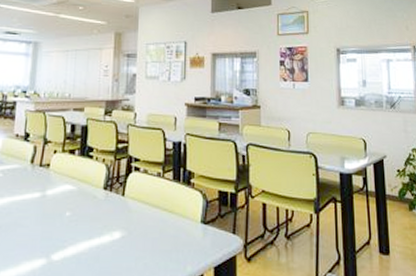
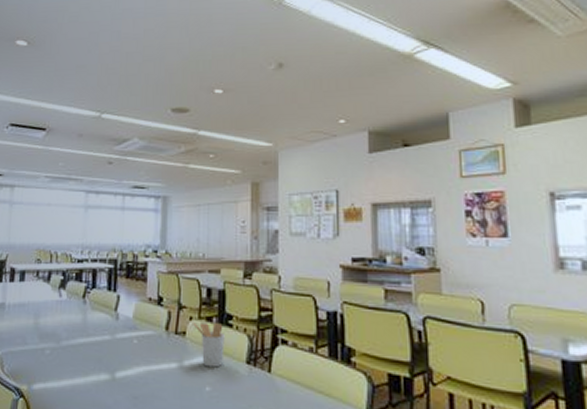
utensil holder: none [57,155,86,195] -> present [193,322,225,368]

